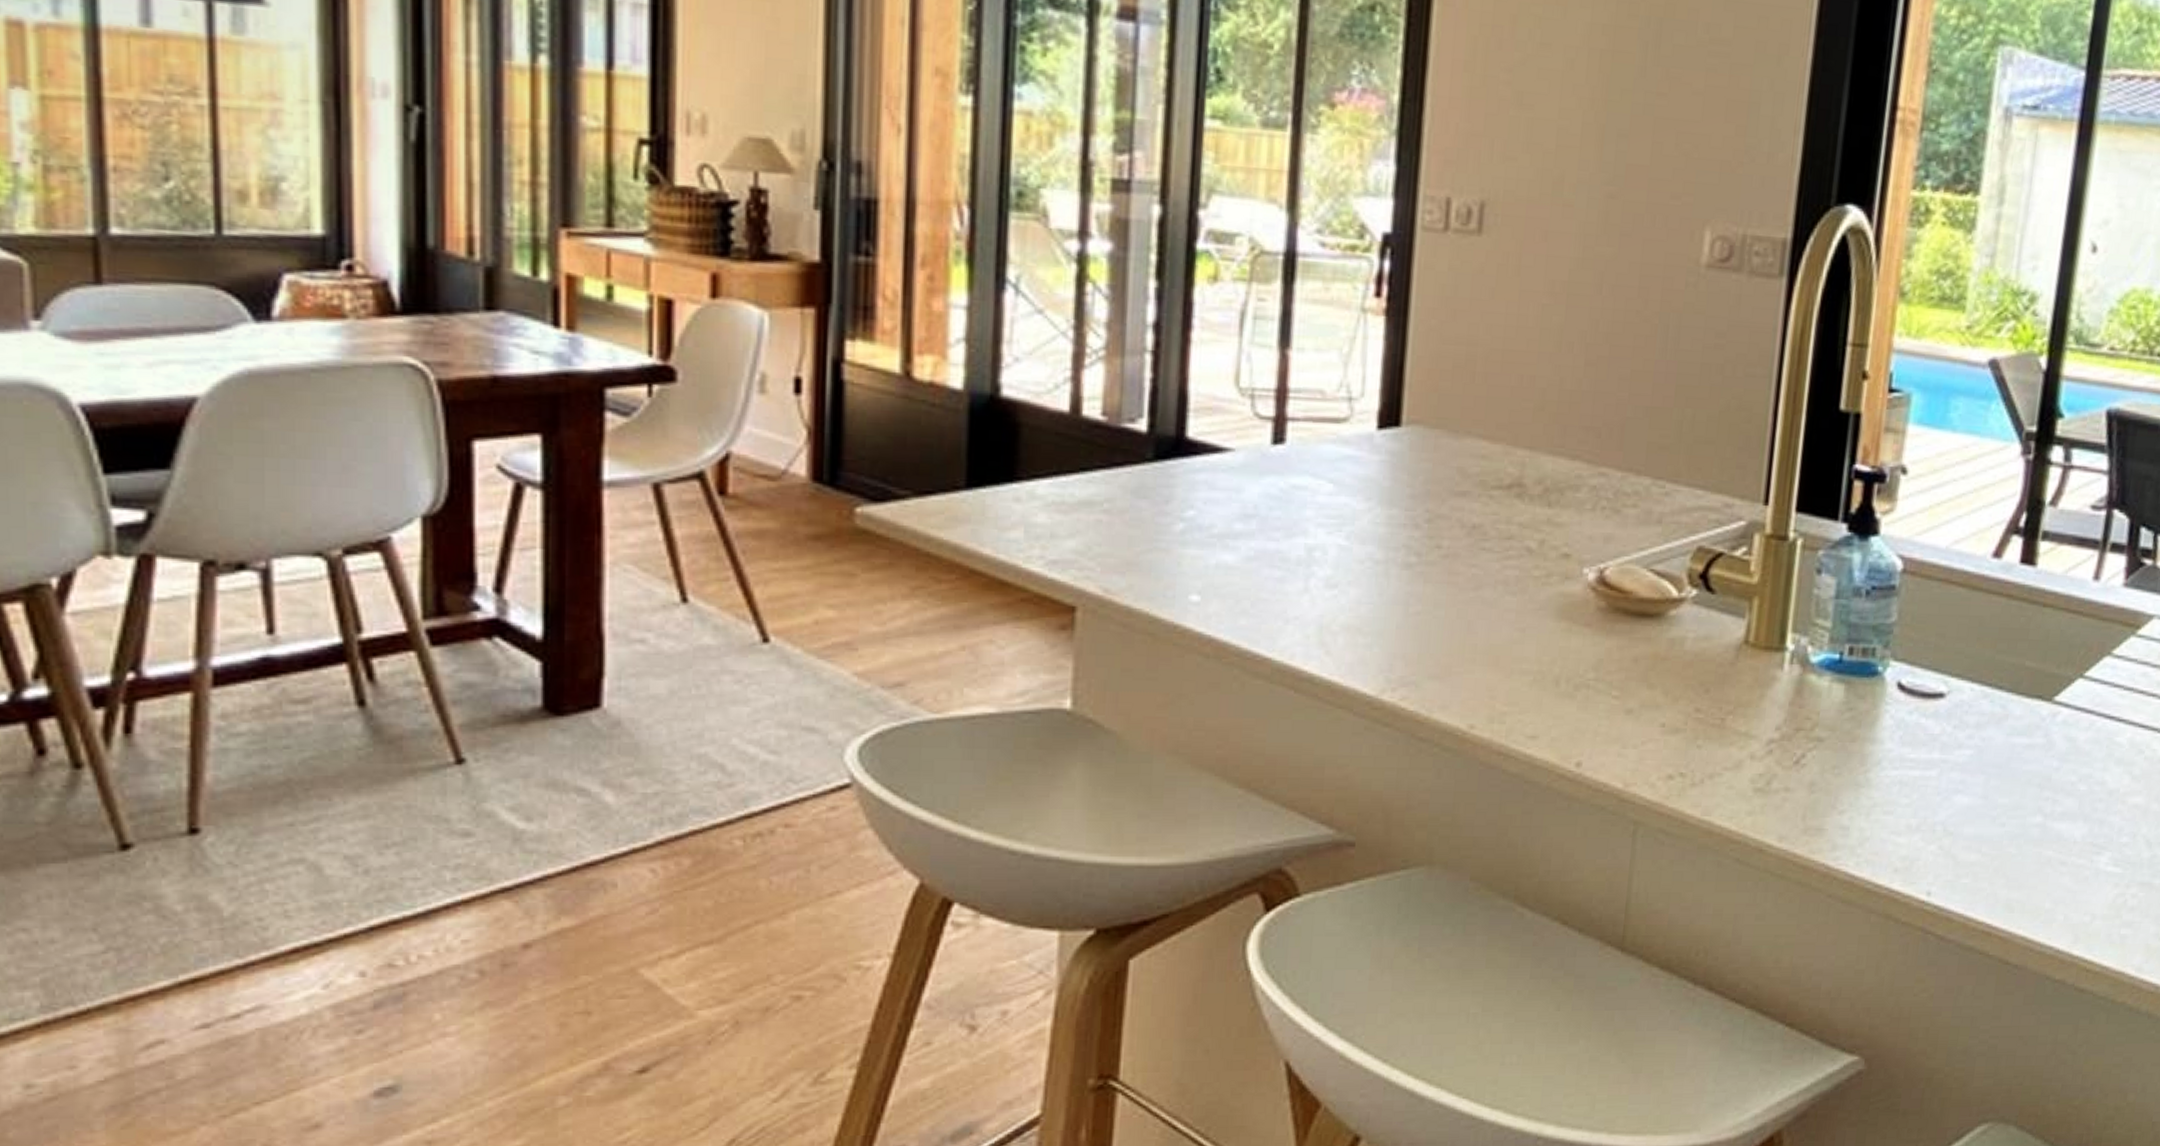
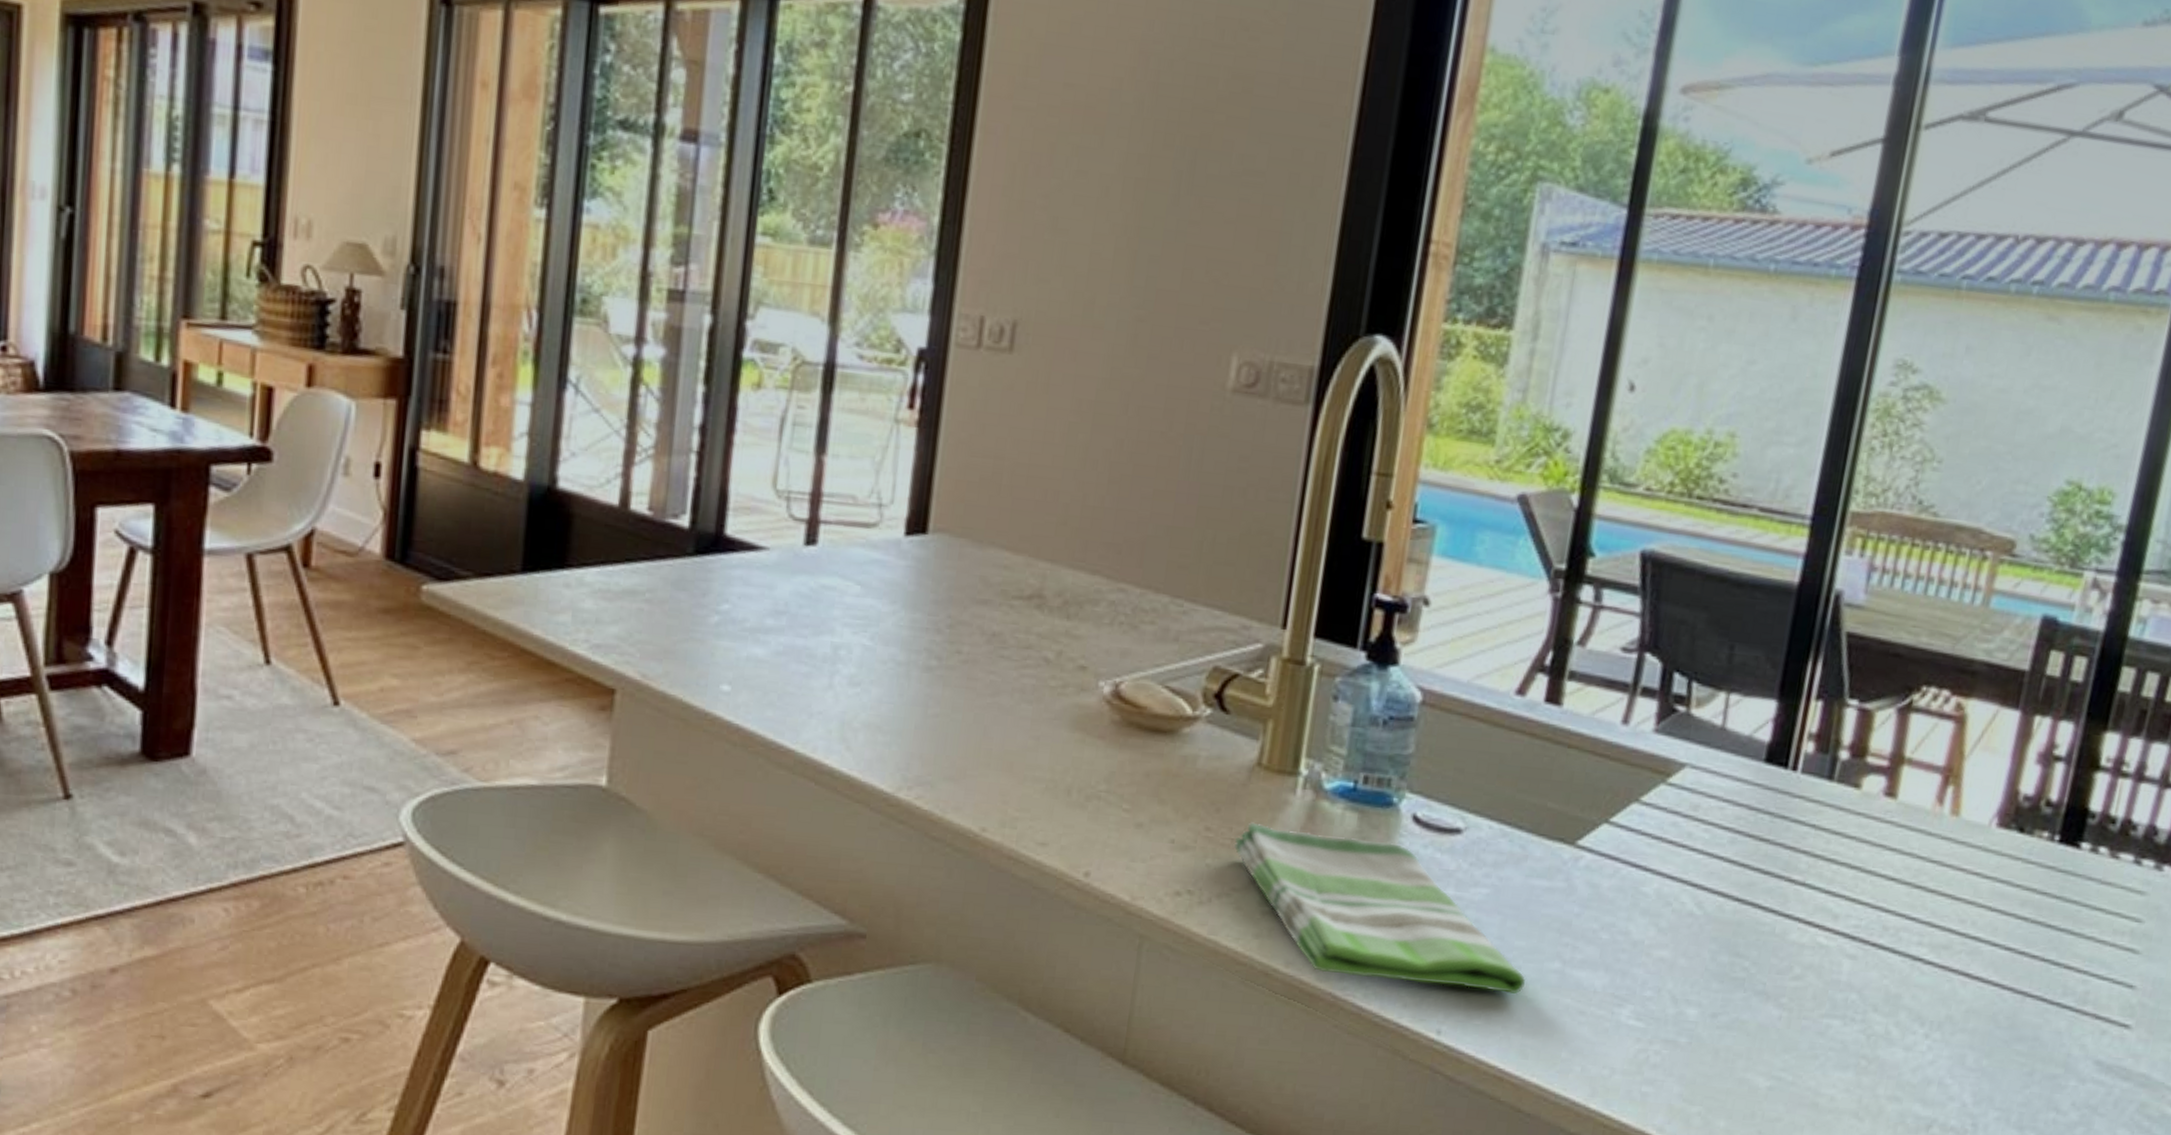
dish towel: none [1723,700,2011,851] -> present [1233,822,1527,995]

